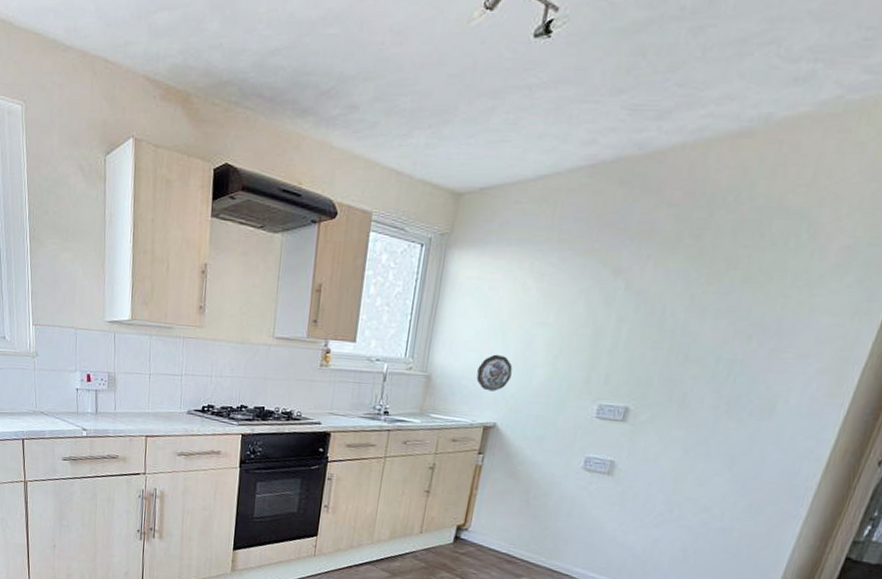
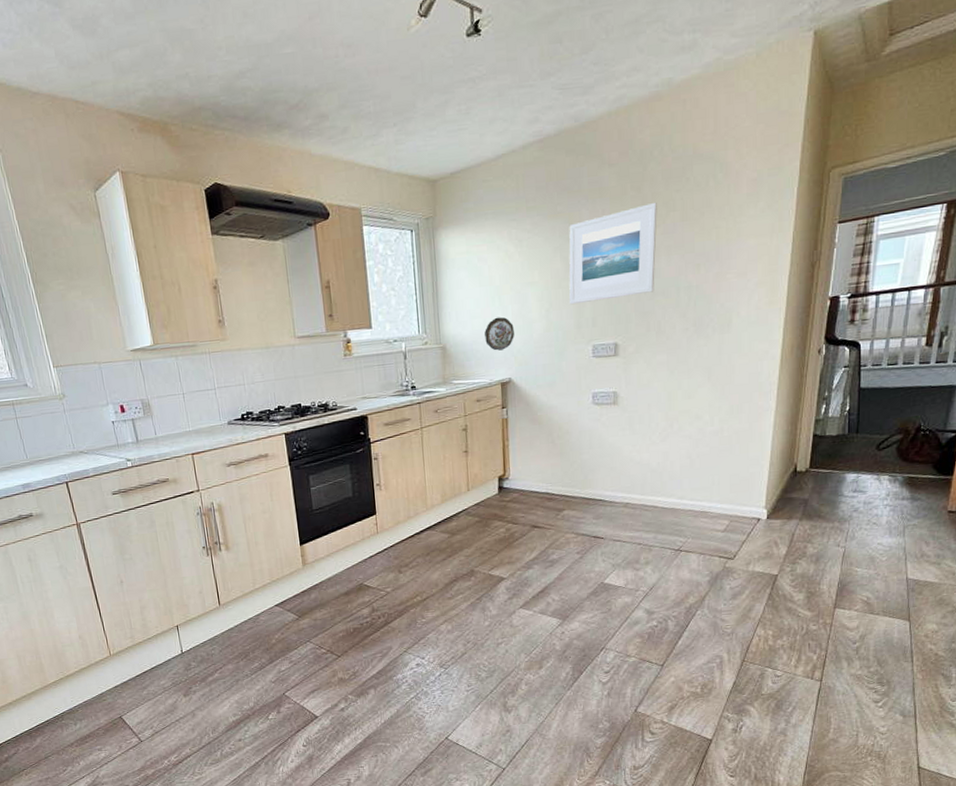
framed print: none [583,255,717,358] -> present [569,202,657,305]

